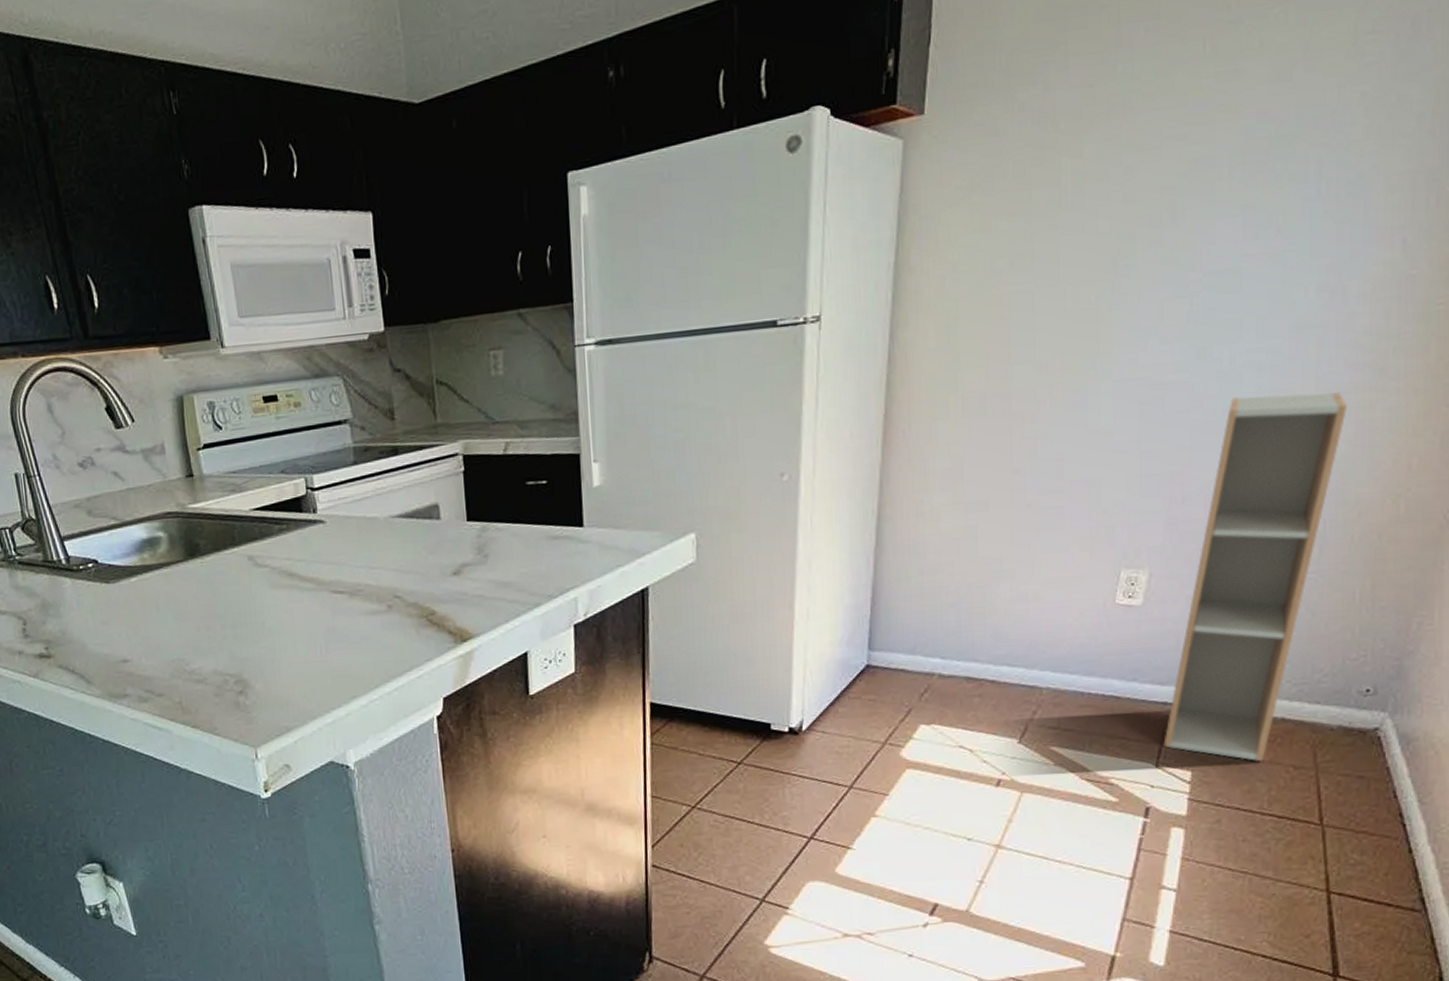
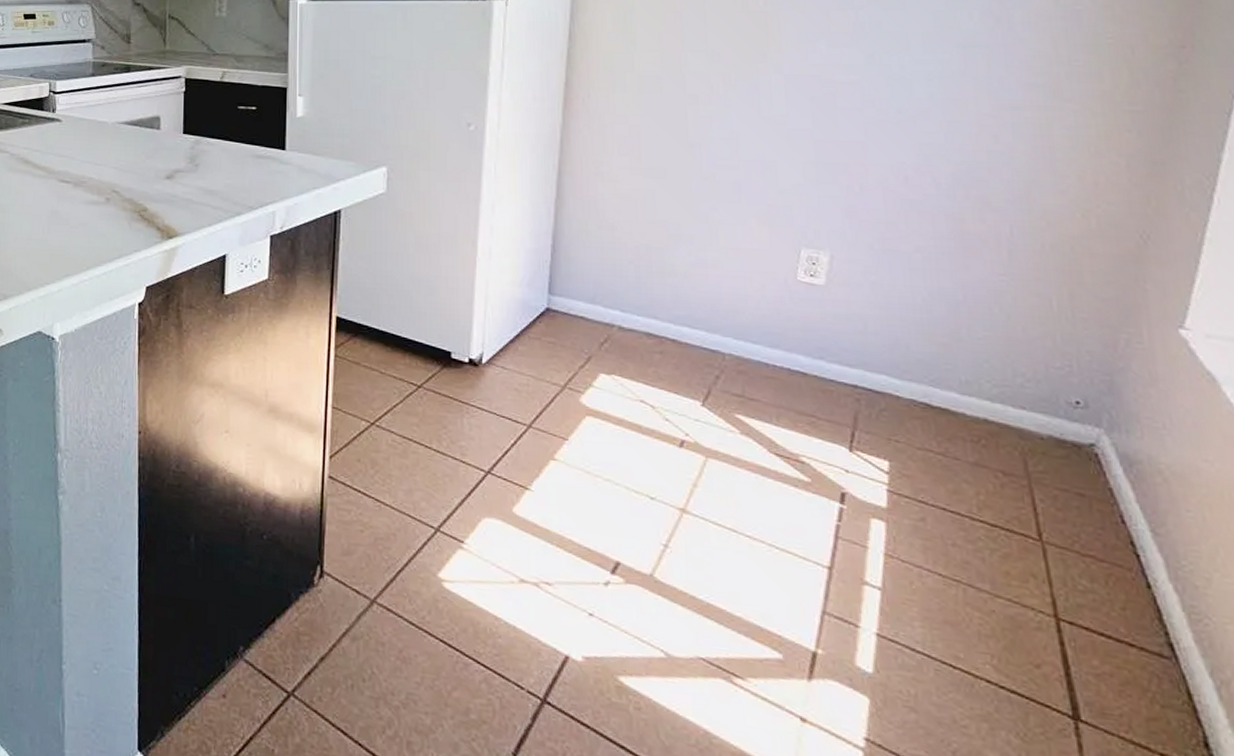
shelf unit: present [1163,392,1347,762] -> none [856,102,1023,463]

